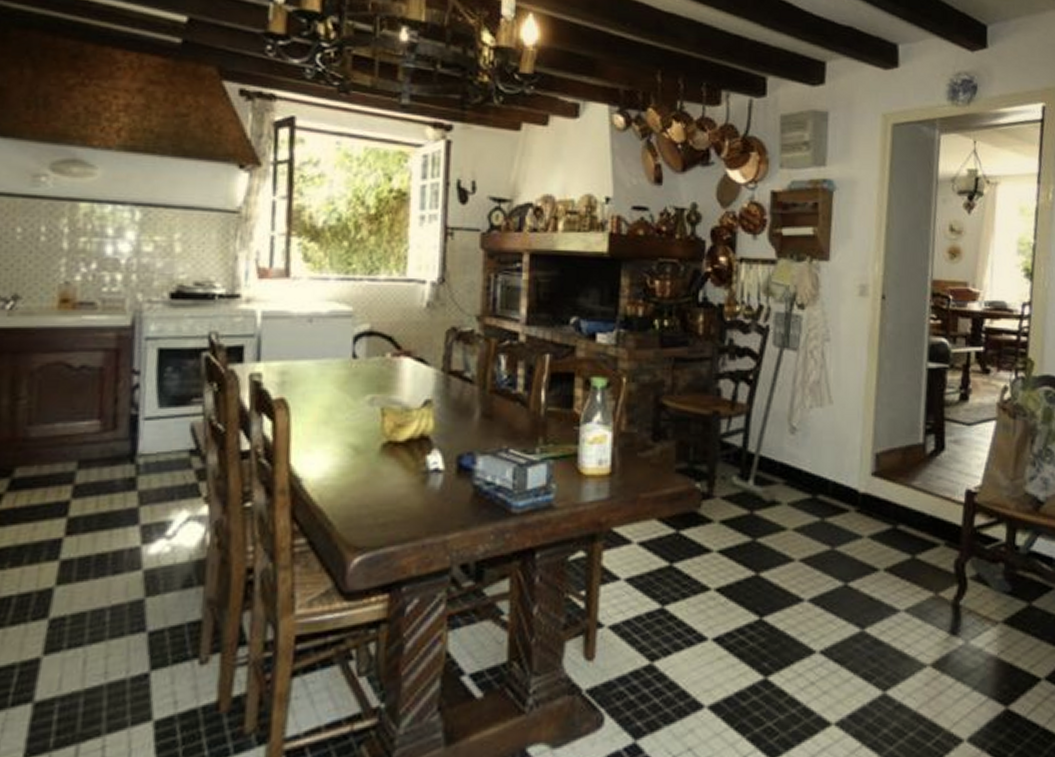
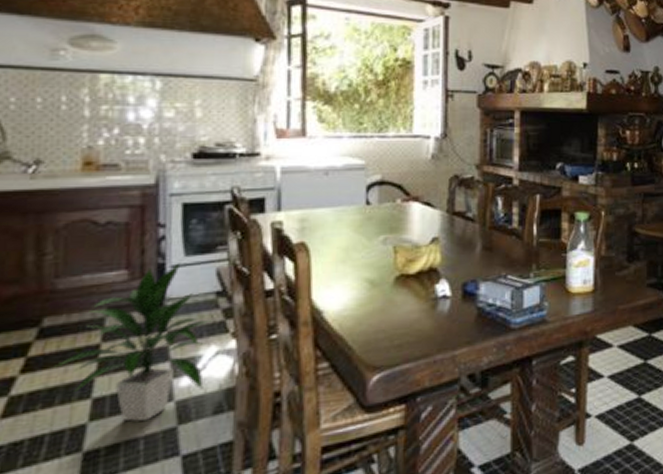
indoor plant: none [24,415,183,589] -> present [54,263,211,422]

